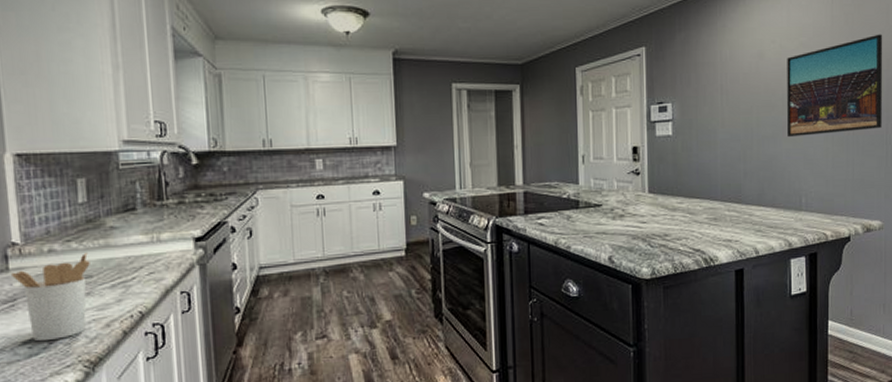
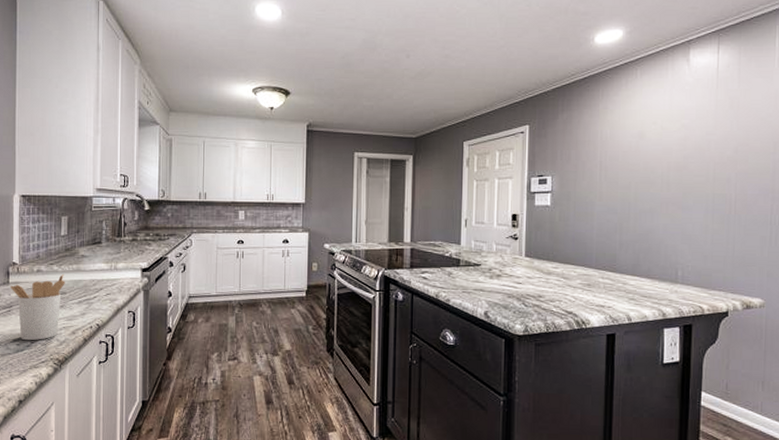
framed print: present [787,34,883,138] -> none [666,118,771,213]

